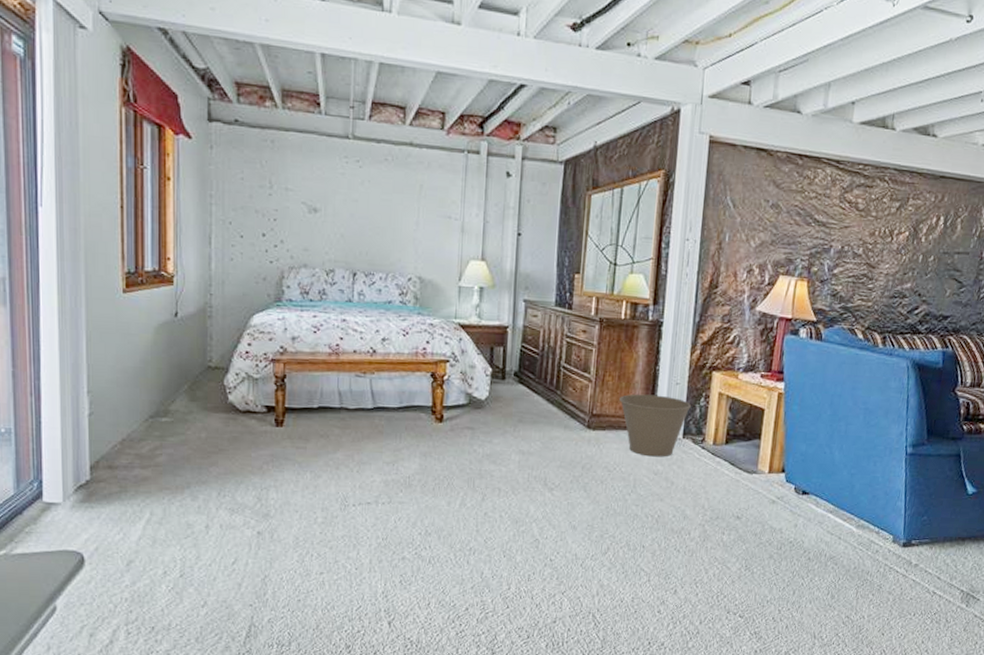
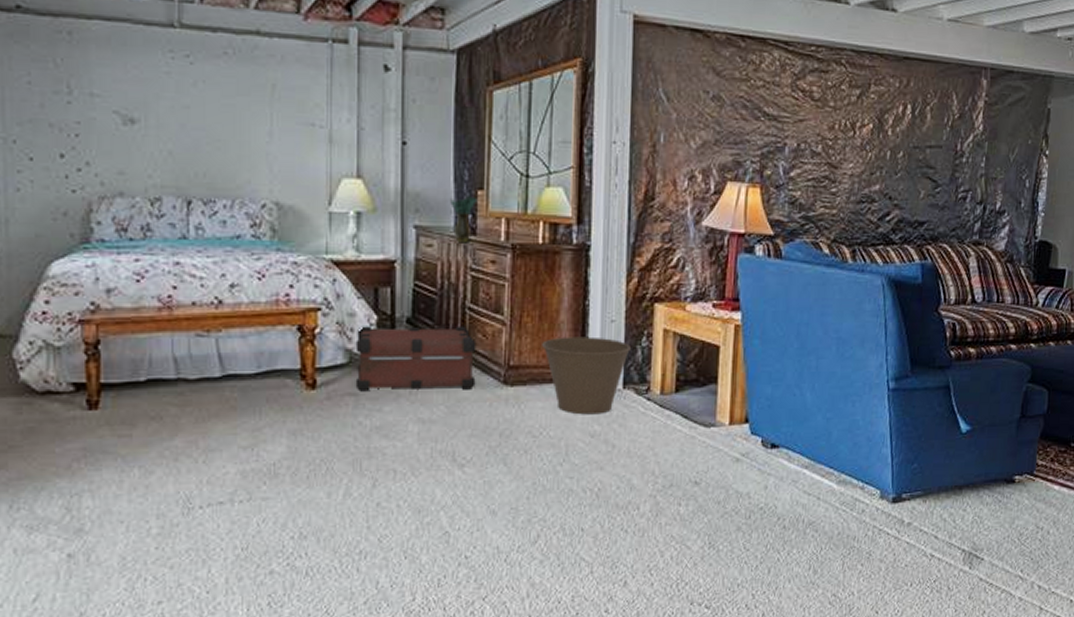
suitcase: none [472,376,568,431] -> present [355,326,477,392]
vase: none [553,277,575,316] -> present [450,194,478,243]

